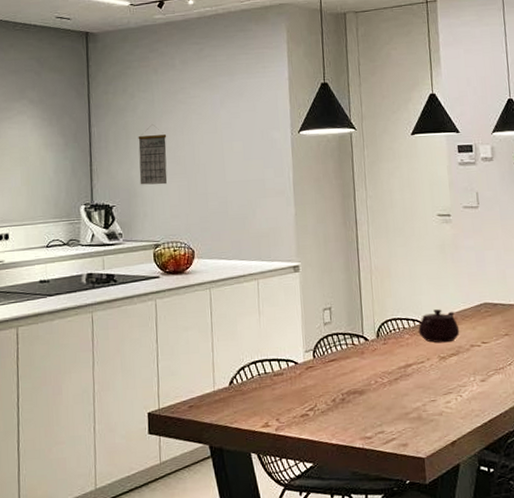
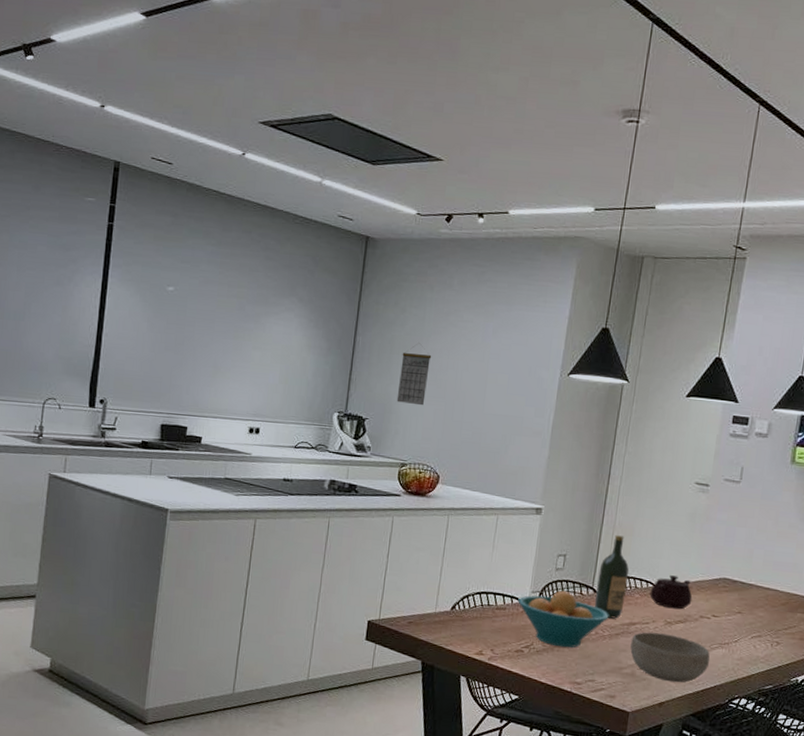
fruit bowl: none [293,344,385,404] -> present [518,590,609,648]
wine bottle: none [365,279,397,364] -> present [594,535,629,619]
bowl: none [411,369,490,419] -> present [630,632,710,683]

